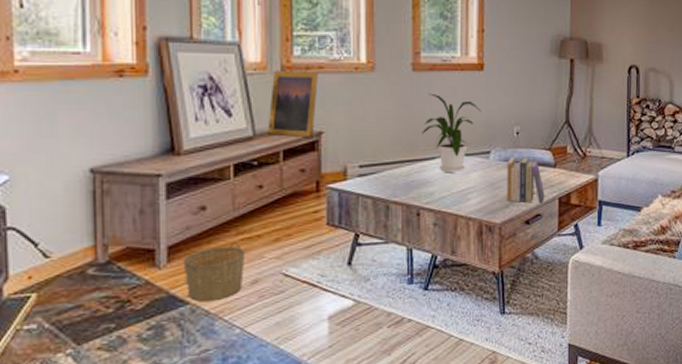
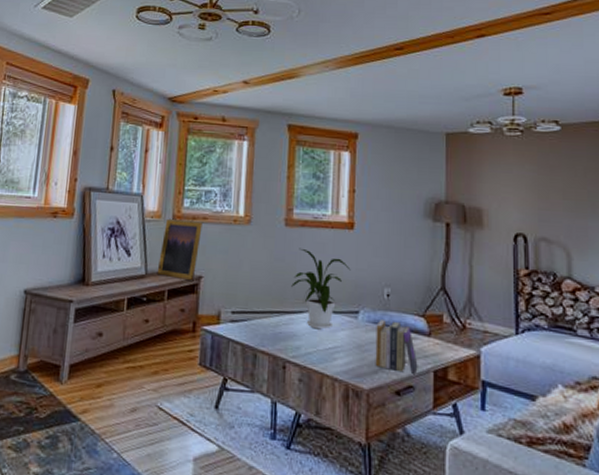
basket: present [183,241,246,303] -> none [79,368,129,422]

